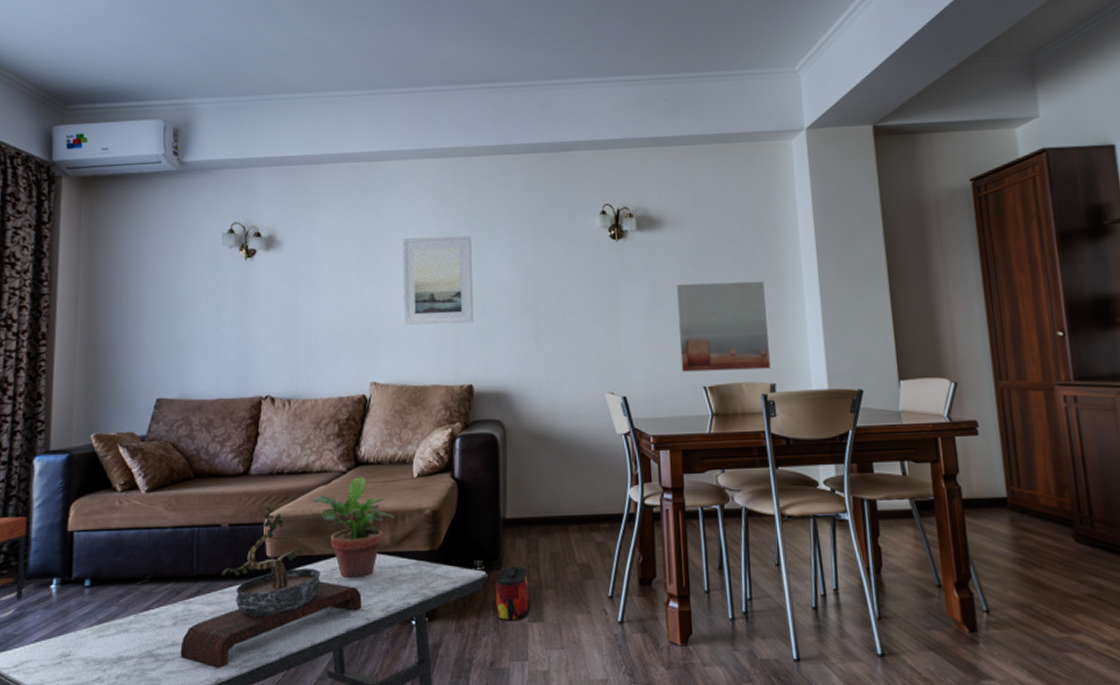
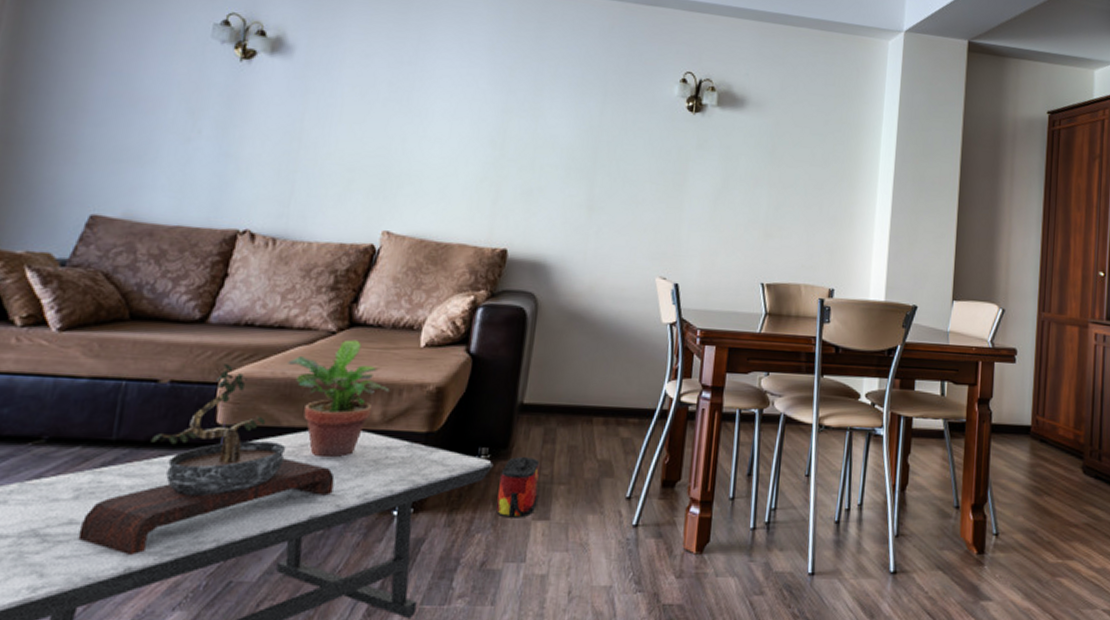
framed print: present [402,235,474,326] -> none [434,70,530,180]
wall art: present [676,281,771,372] -> none [741,171,839,273]

